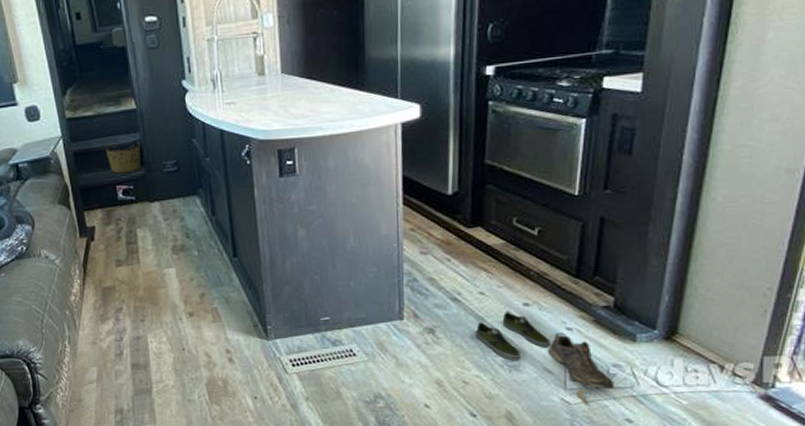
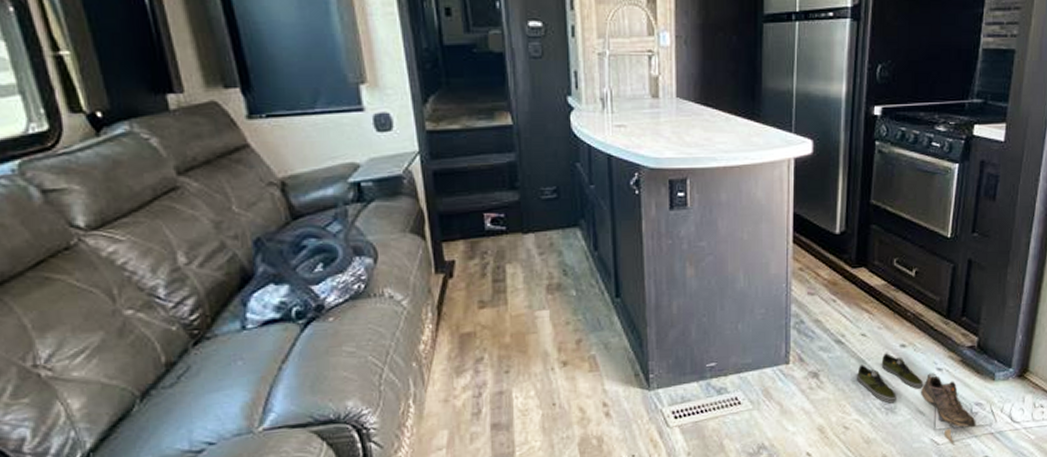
basket: present [105,141,142,174] -> none [472,162,516,199]

